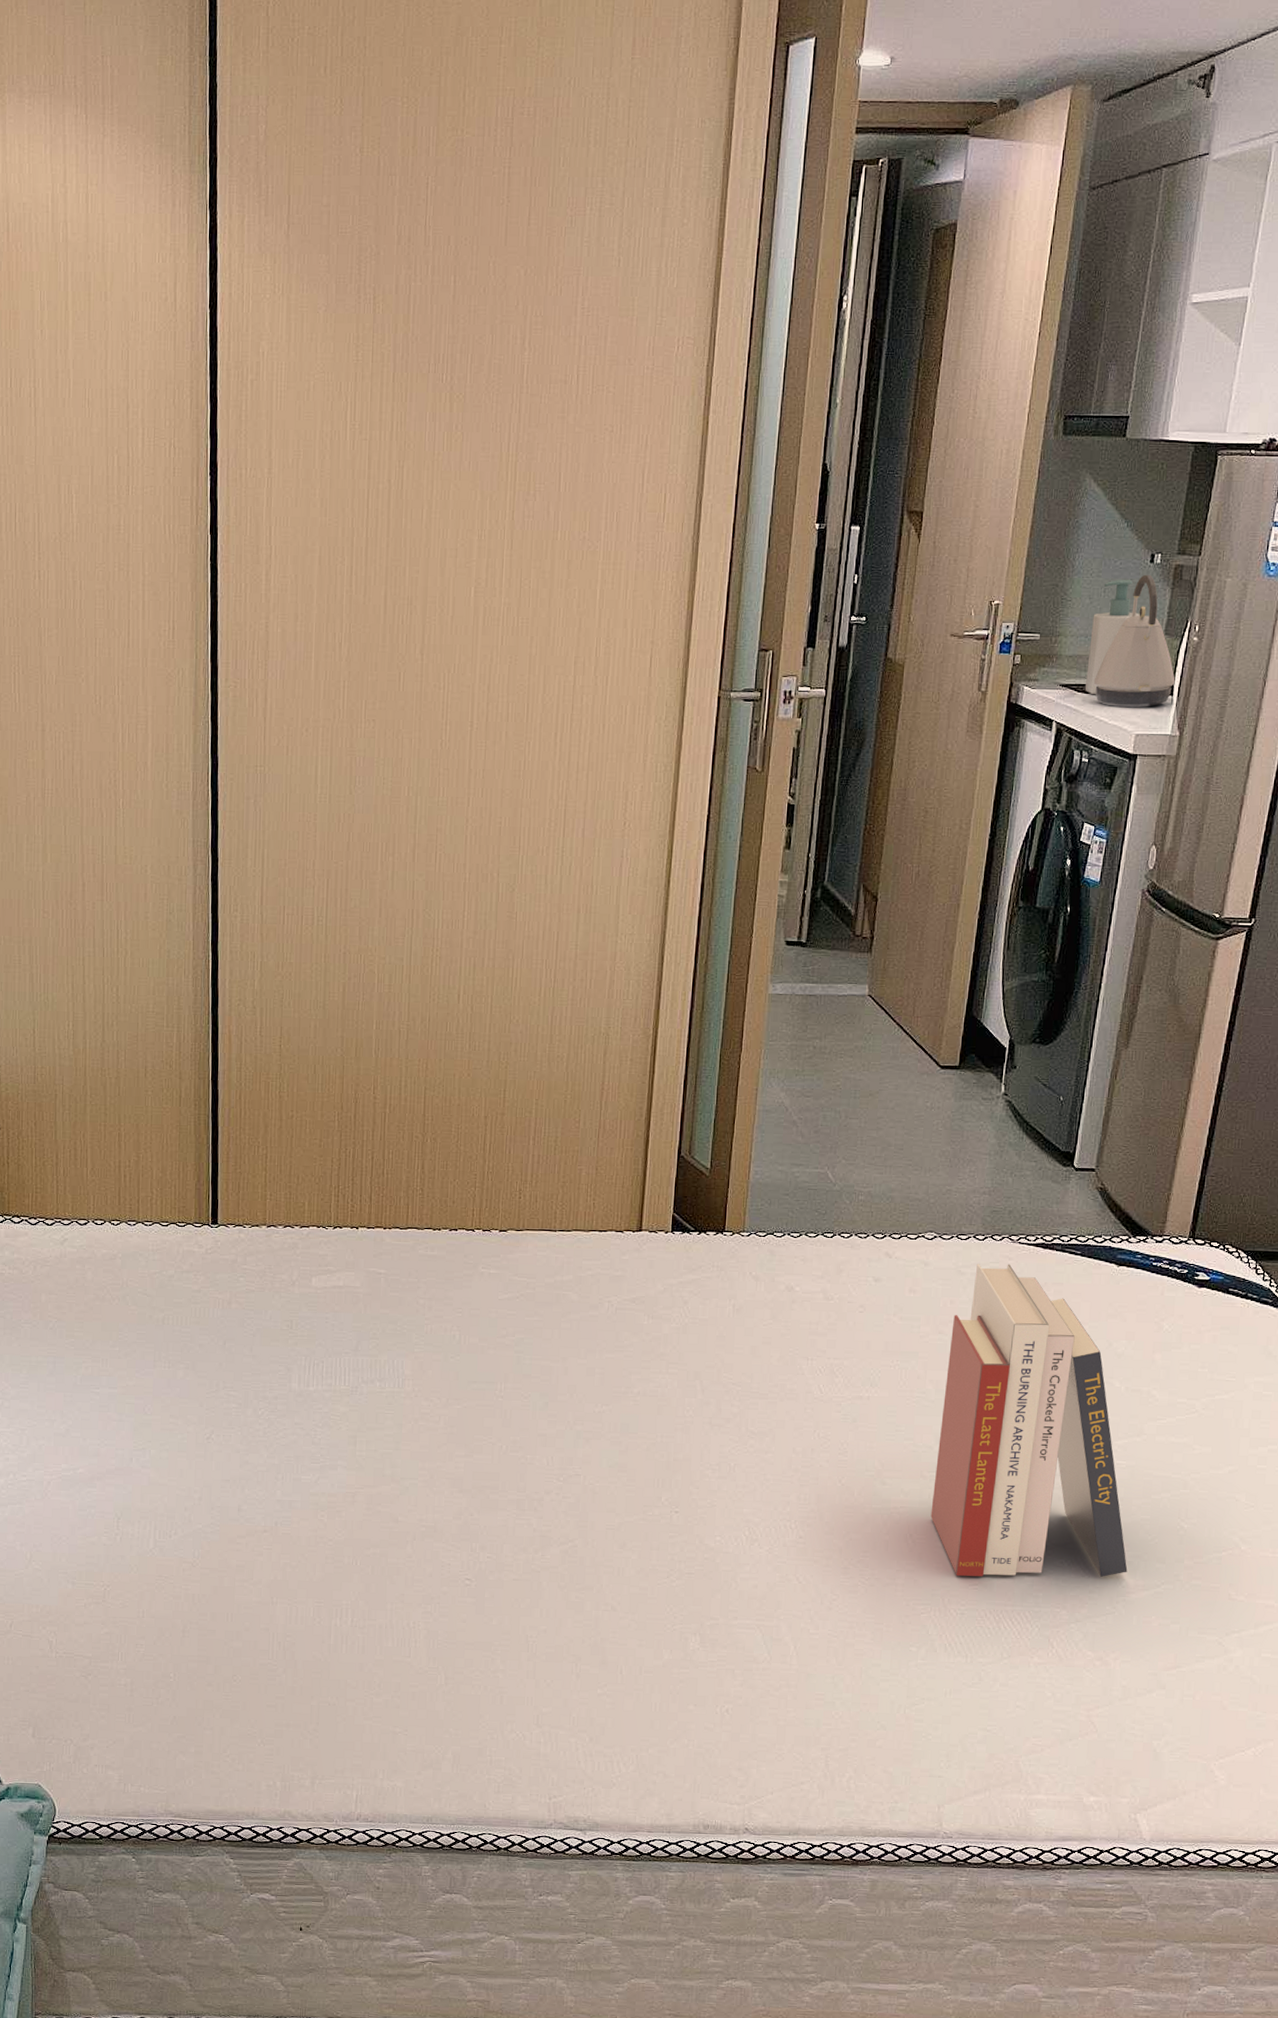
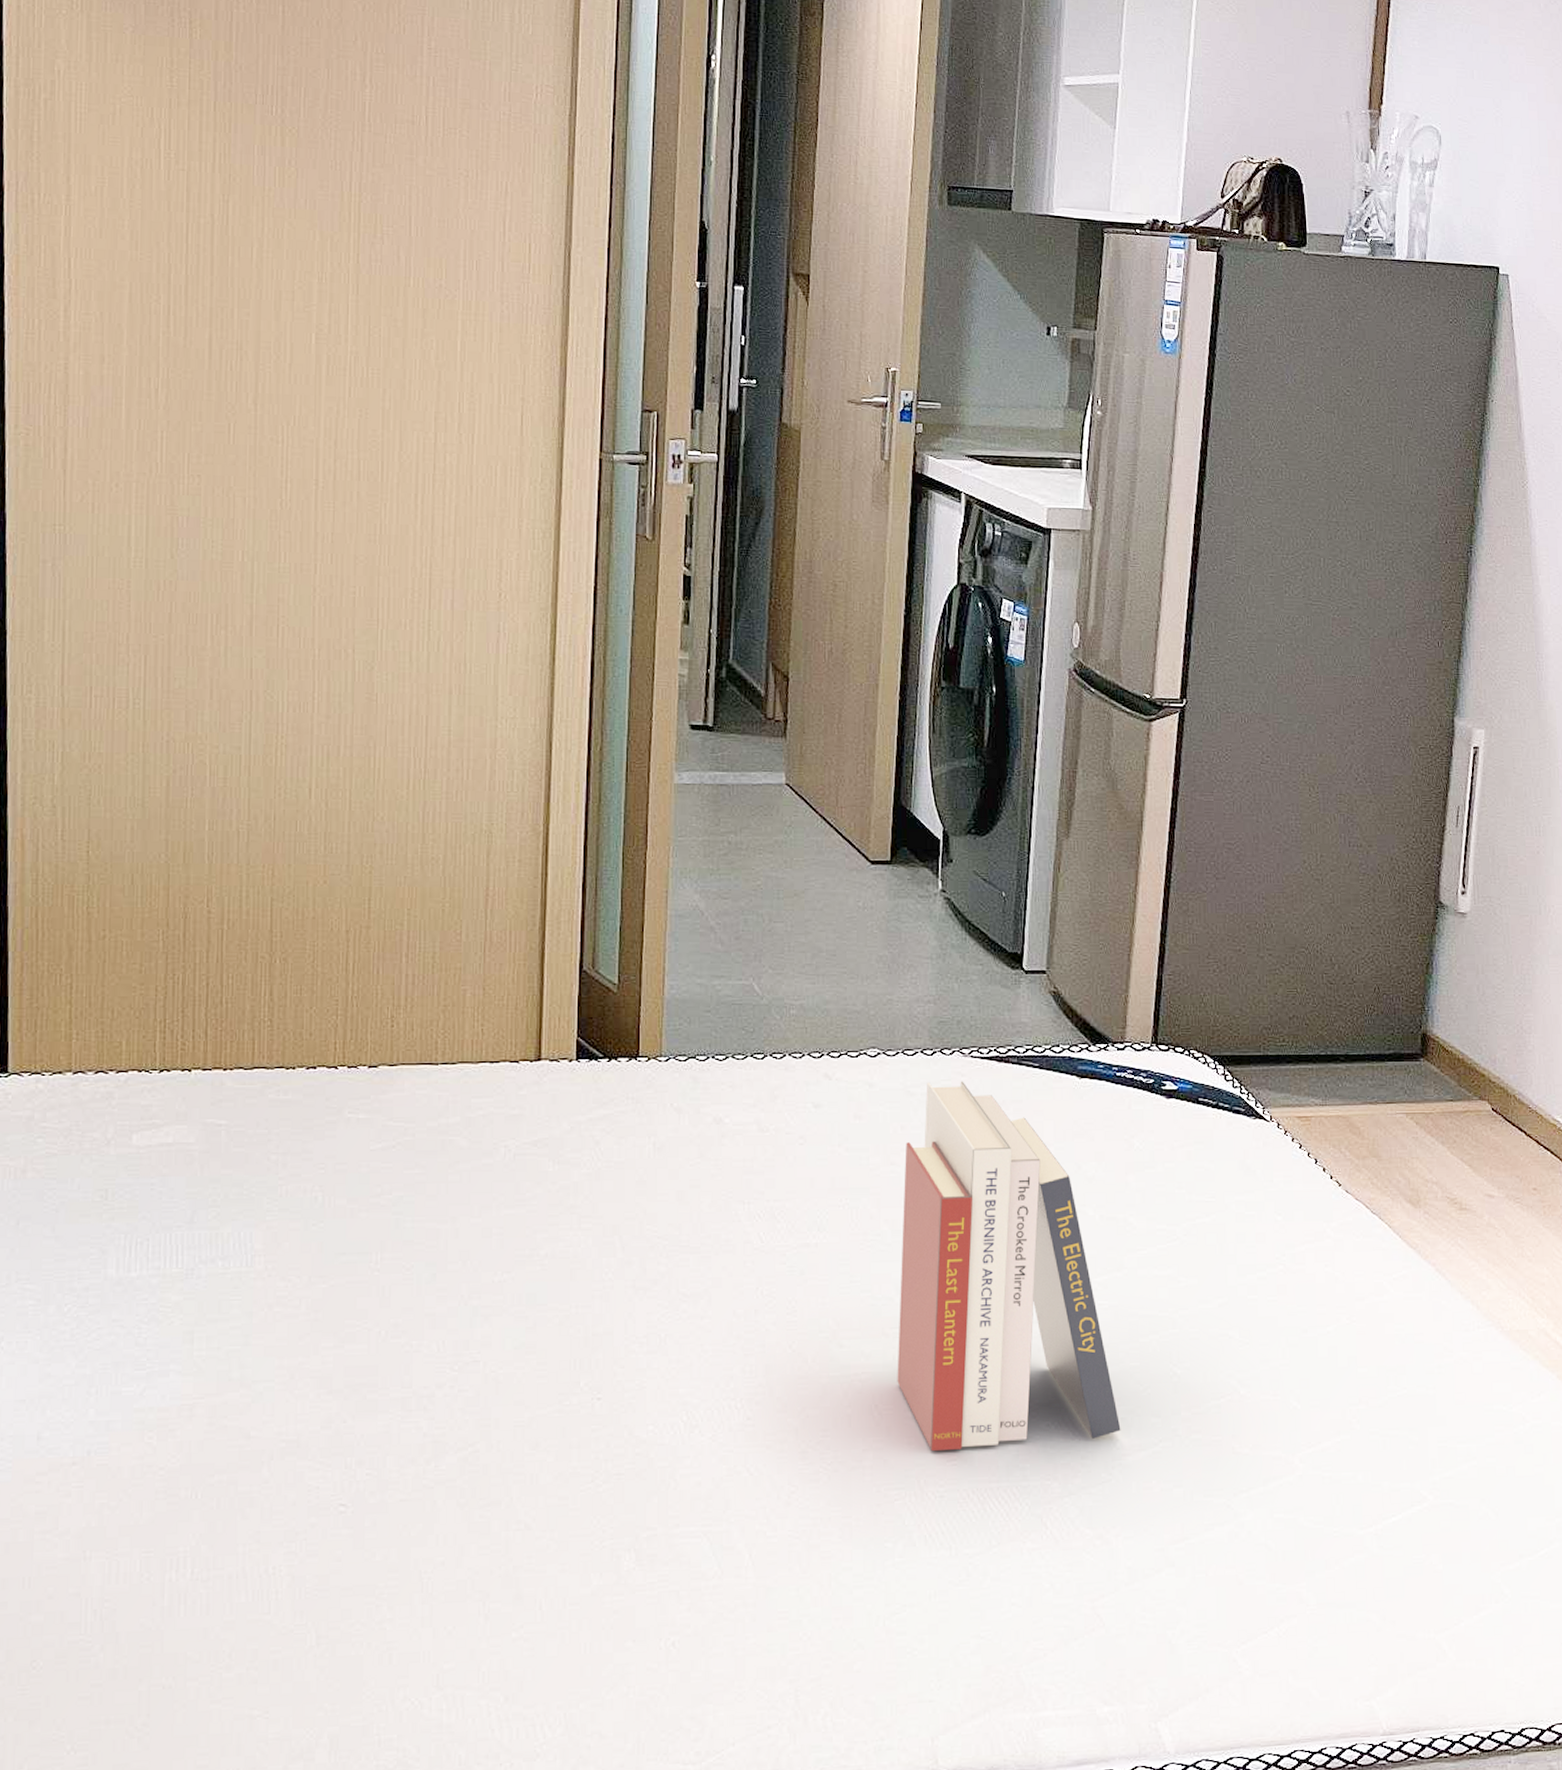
soap bottle: present [1084,580,1140,695] -> none [991,351,1041,467]
kettle: present [1094,574,1175,707] -> none [1001,346,1083,481]

